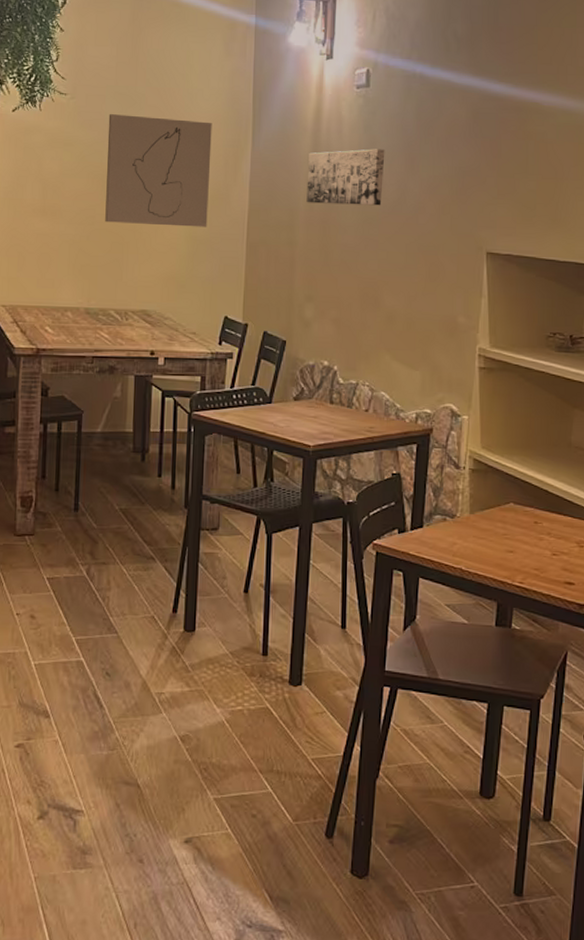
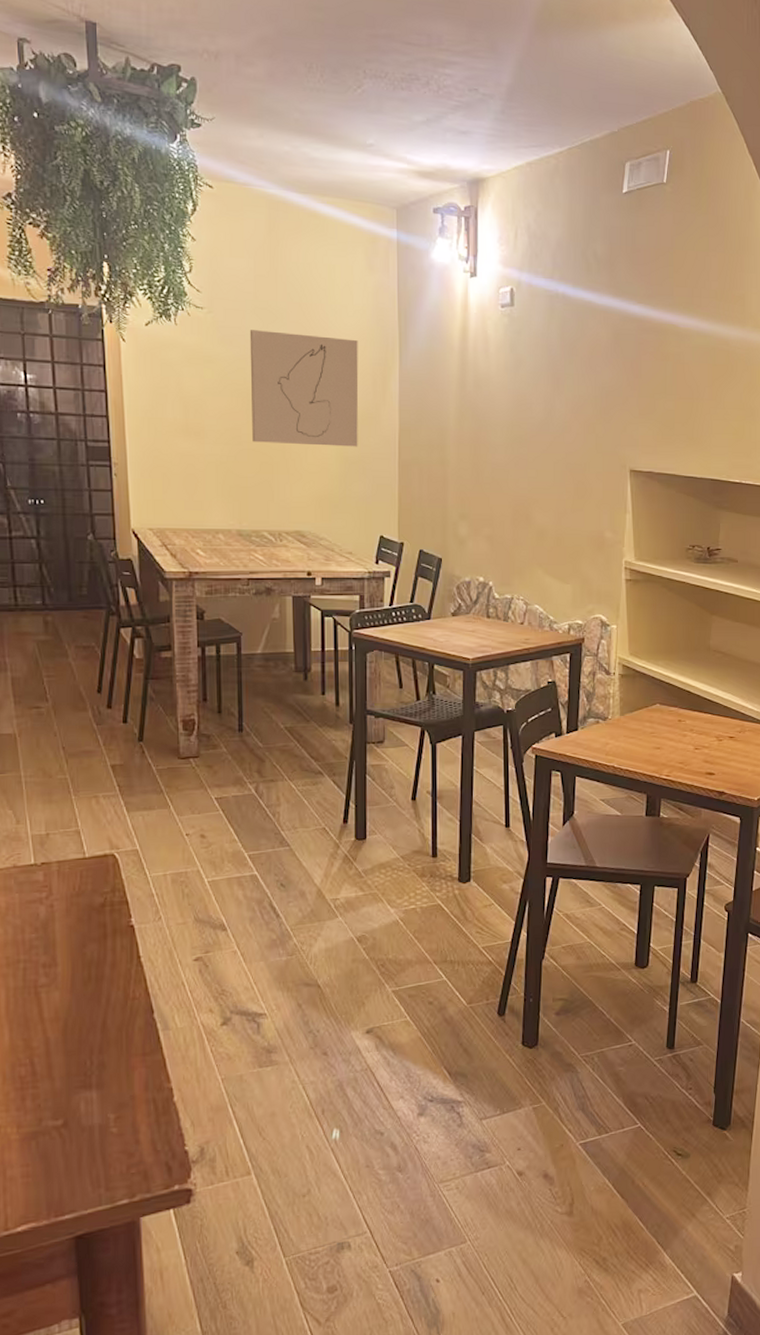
wall art: present [306,149,385,206] -> none [456,368,531,425]

